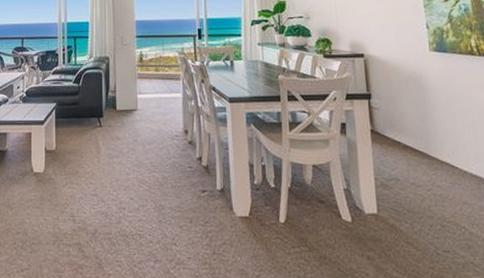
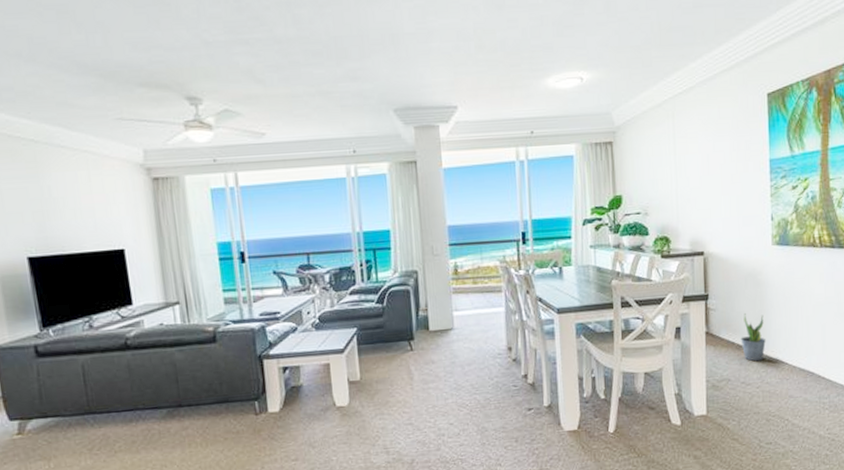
potted plant: none [406,114,433,163] -> present [741,313,766,362]

